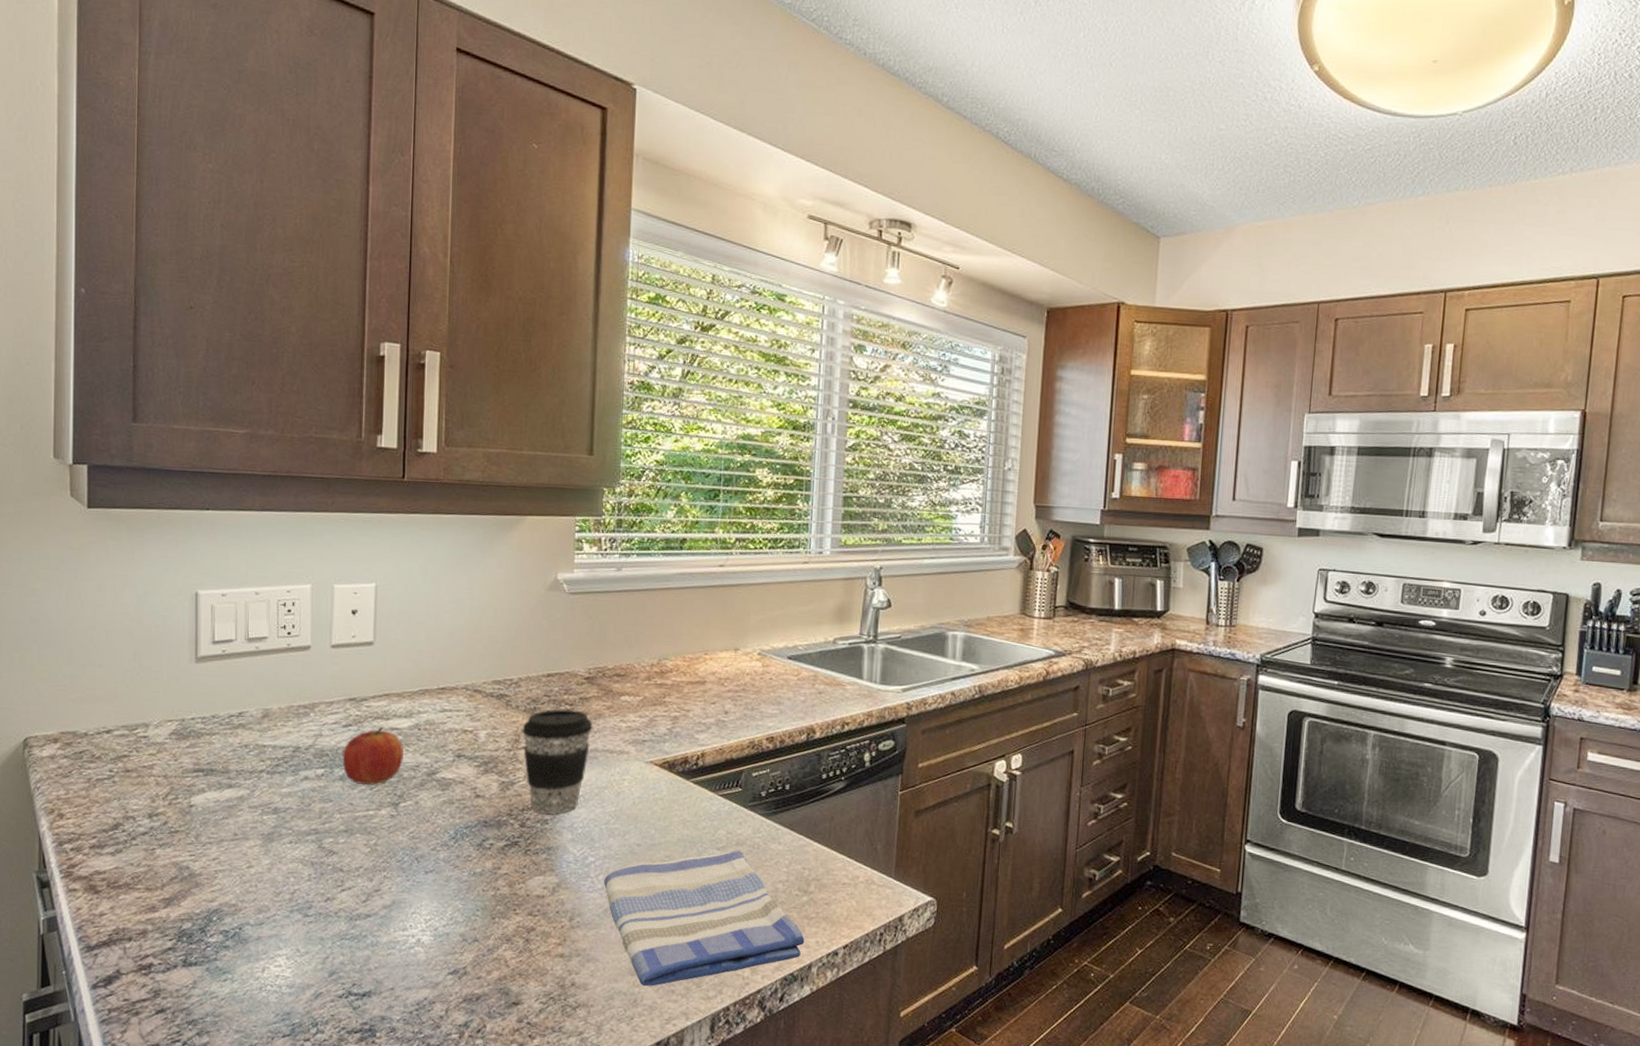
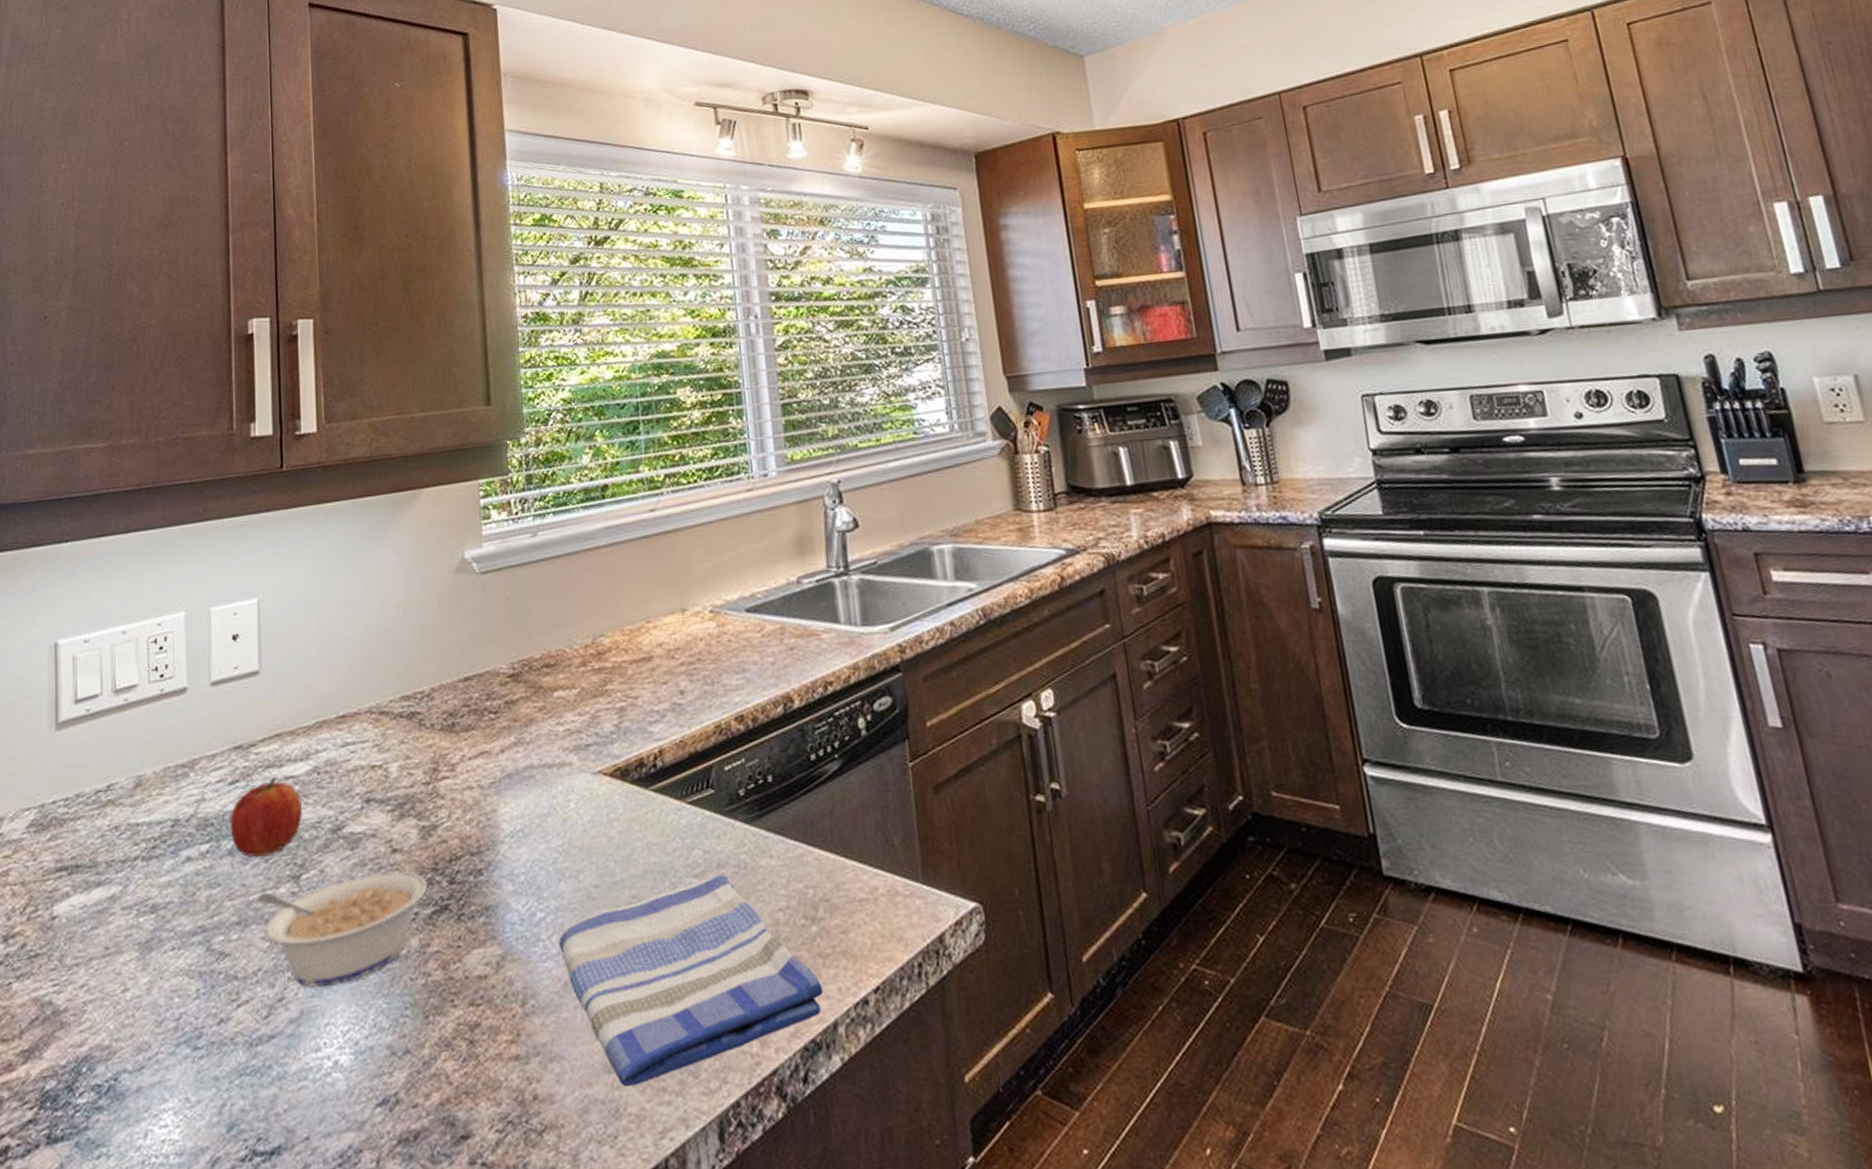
legume: none [362,810,503,886] -> present [257,871,428,987]
coffee cup: present [522,709,593,815] -> none [440,718,525,862]

